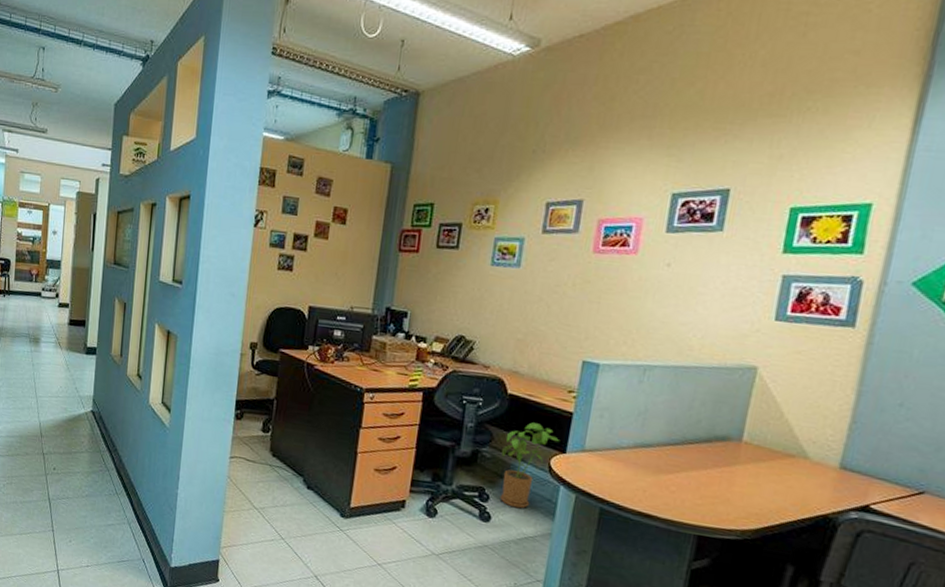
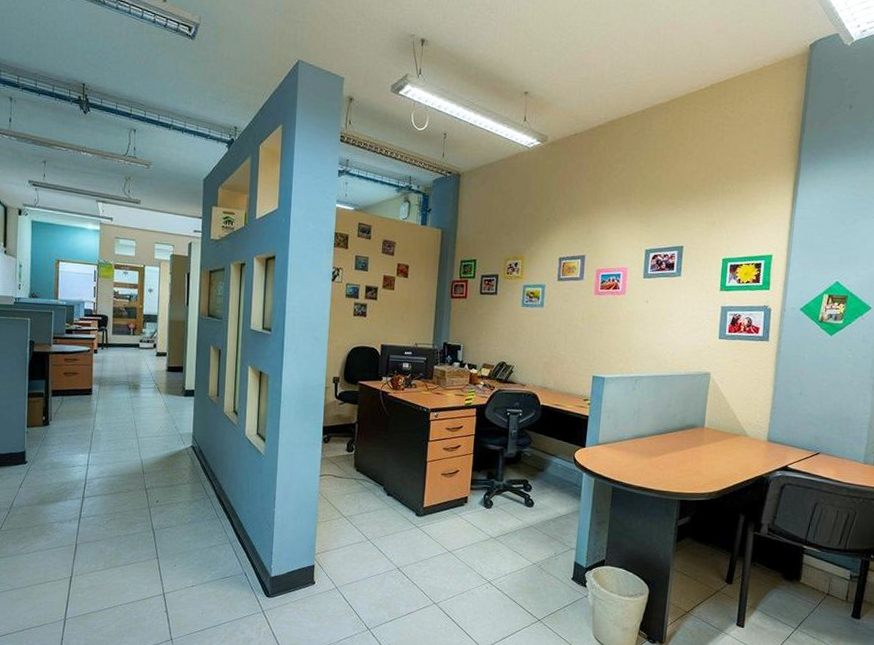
house plant: present [500,422,560,509] -> none [539,426,581,494]

